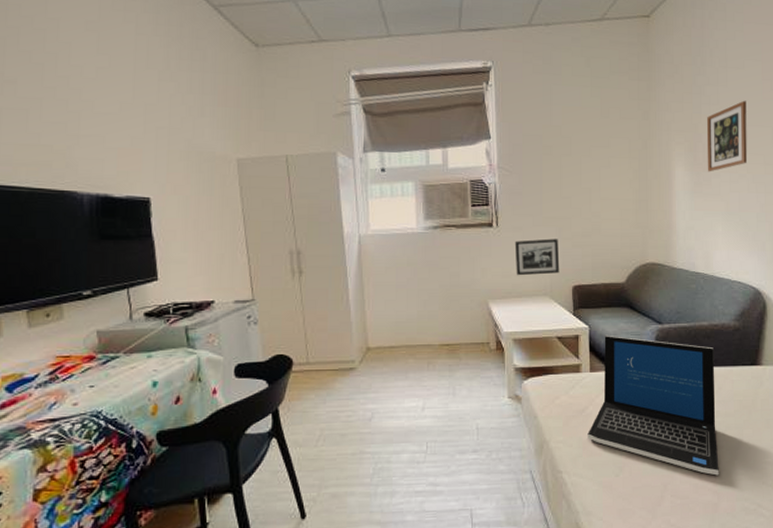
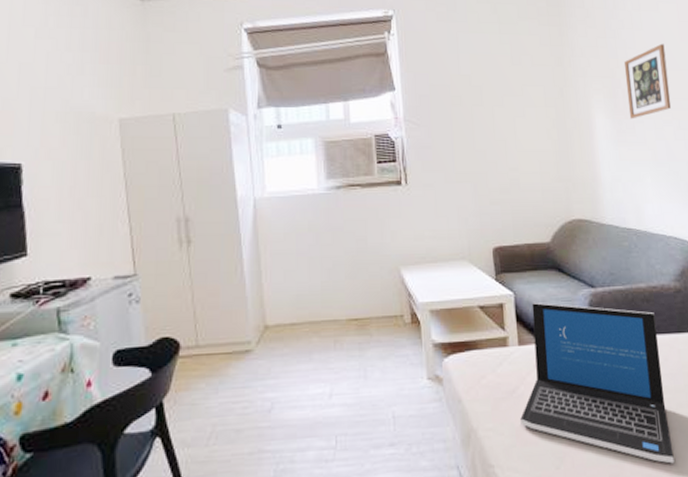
picture frame: present [514,239,560,276] -> none [426,196,478,238]

